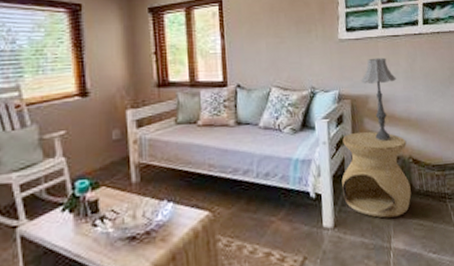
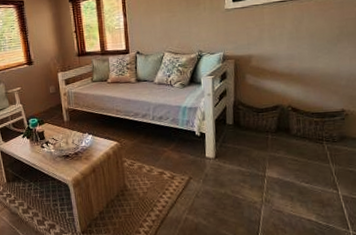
side table: present [342,131,411,218] -> none [223,85,288,154]
table lamp: present [361,57,396,141] -> none [245,22,280,93]

